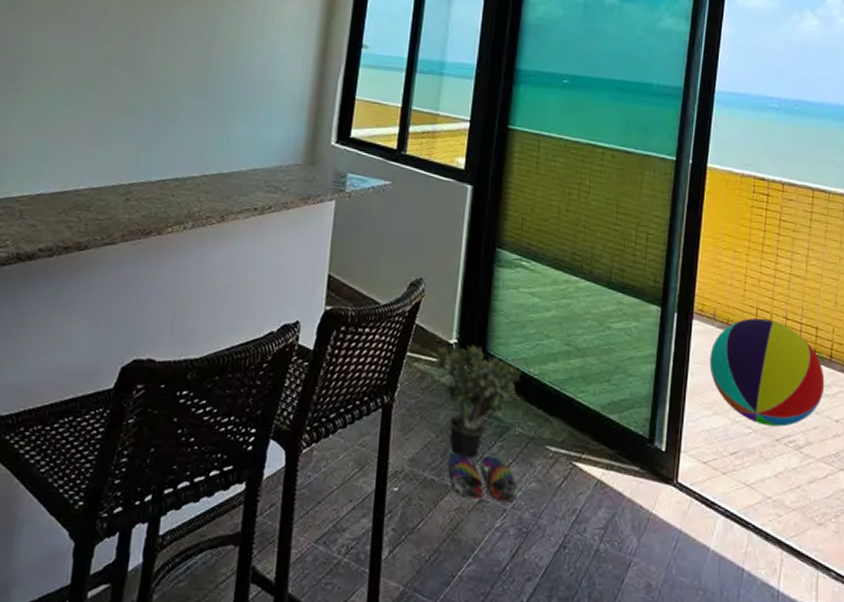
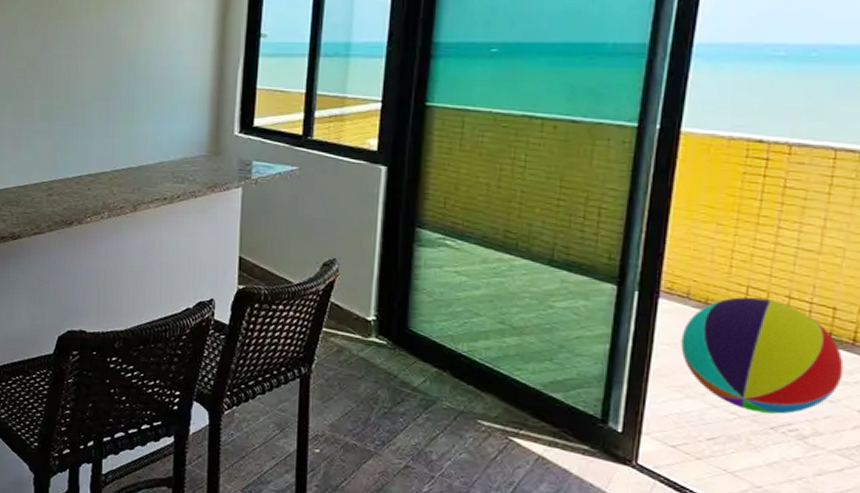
potted plant: present [432,345,522,459] -> none [350,322,449,428]
slippers: present [447,452,518,501] -> none [369,421,447,469]

